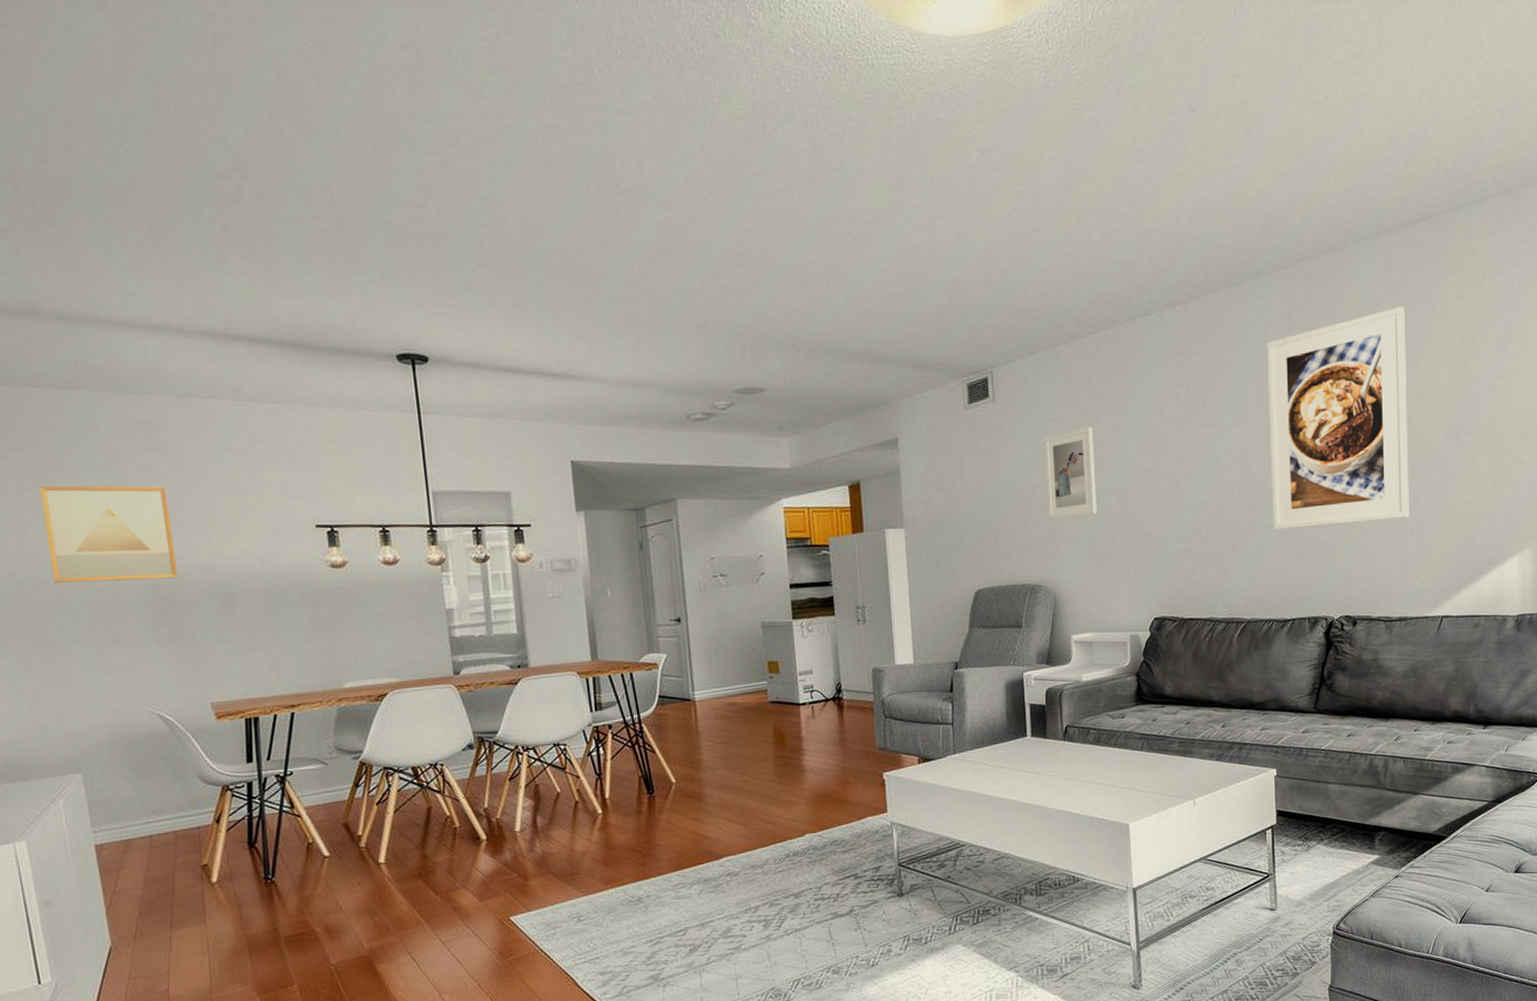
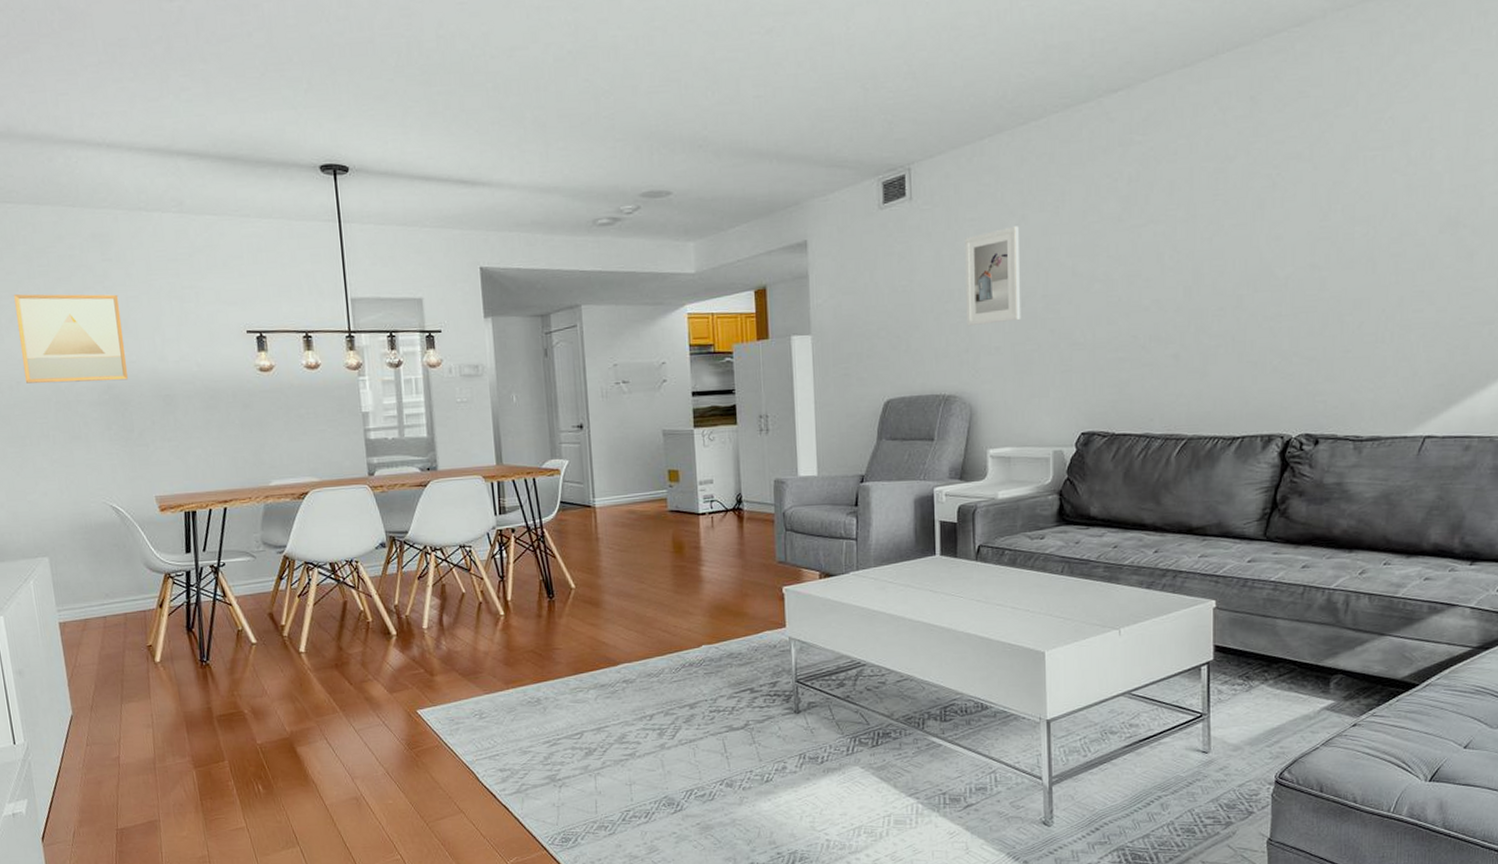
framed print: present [1267,306,1409,531] -> none [1222,82,1395,339]

